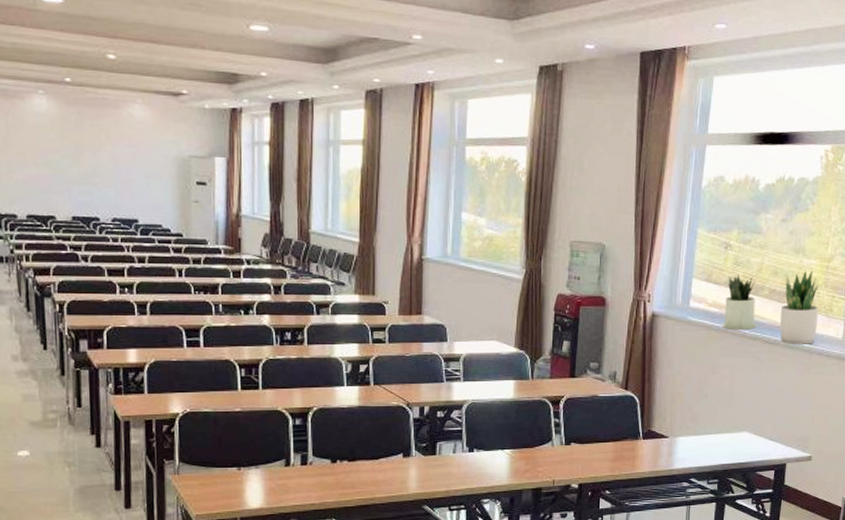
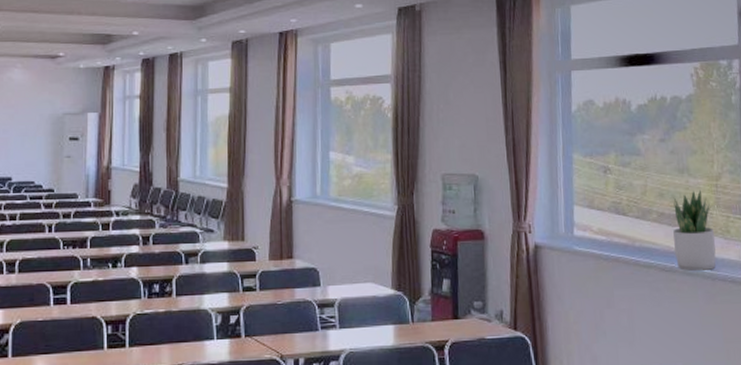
planter: present [721,275,758,331] -> none [611,199,650,259]

